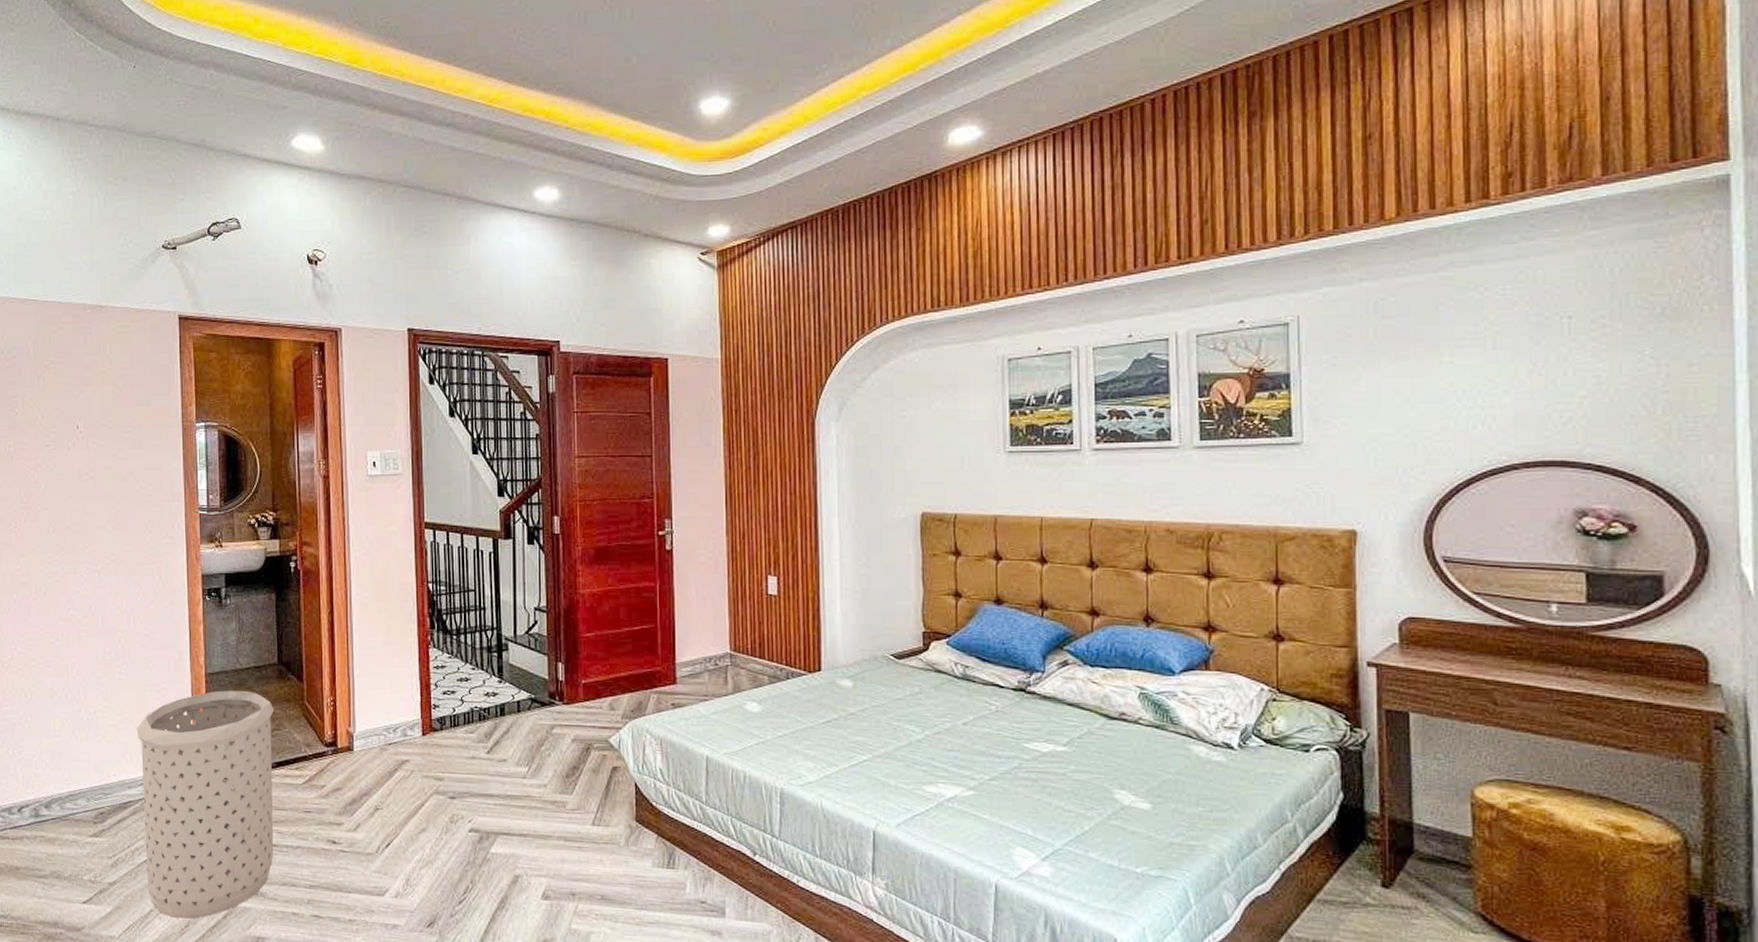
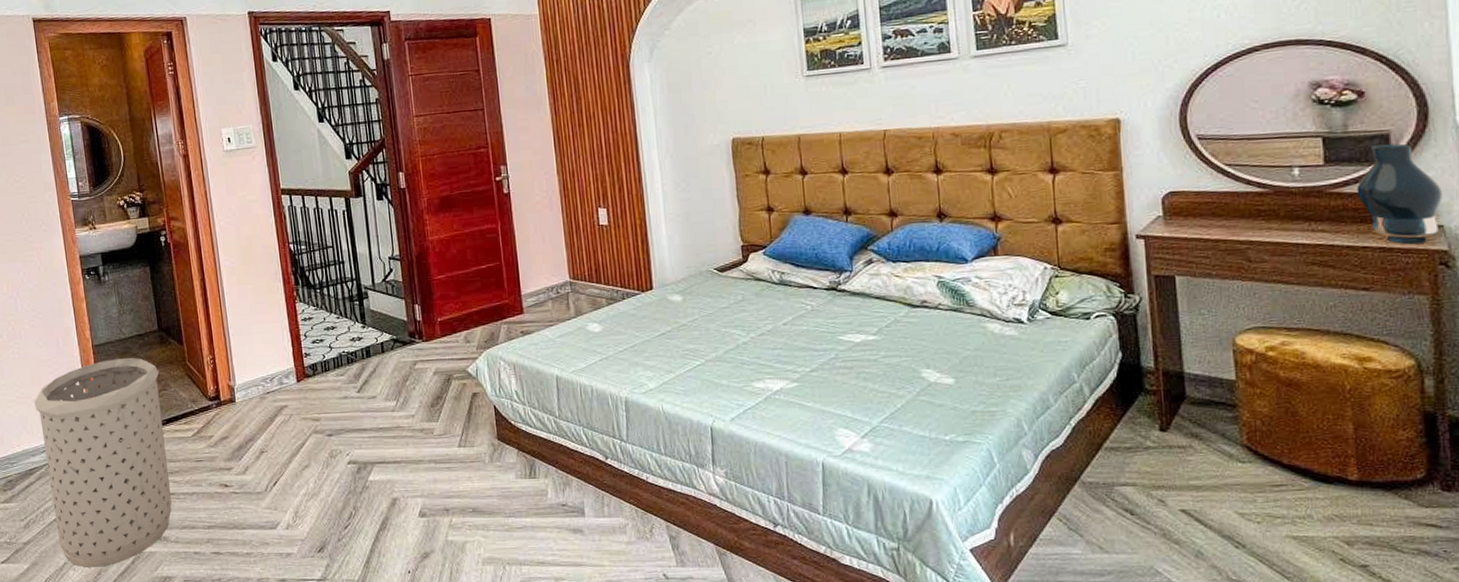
vase: none [1622,587,1721,702] -> present [1356,143,1443,244]

